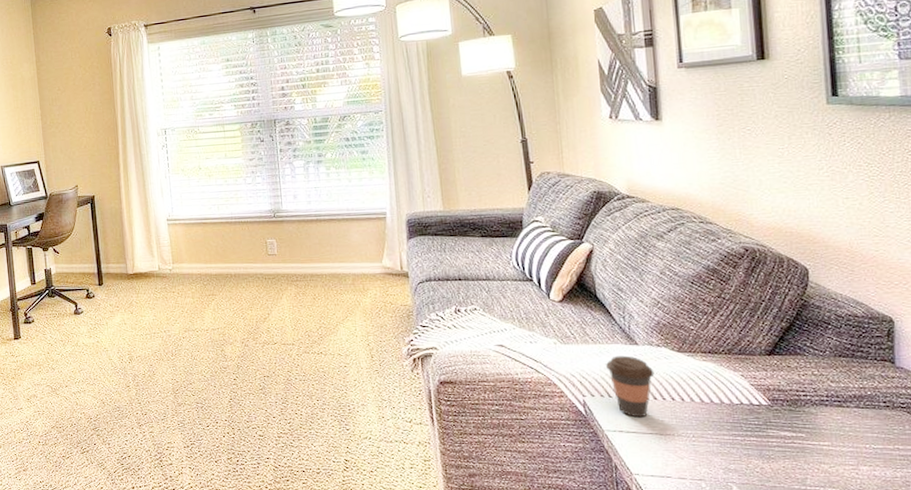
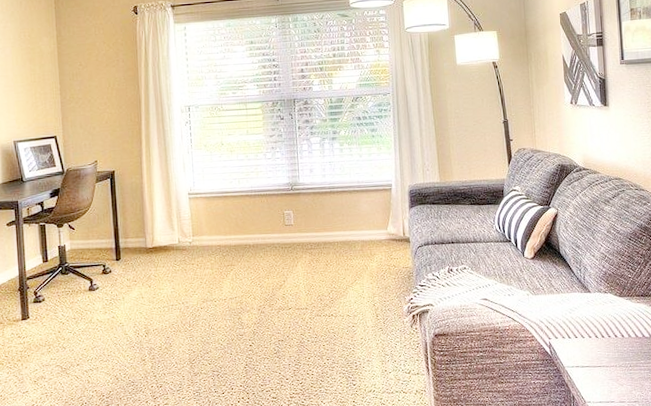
coffee cup: present [606,355,655,418] -> none [567,302,603,354]

